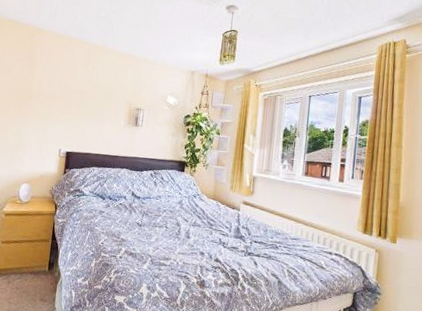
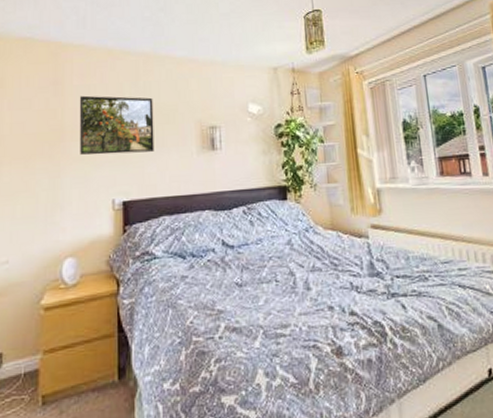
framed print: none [41,70,98,120] -> present [79,95,155,155]

